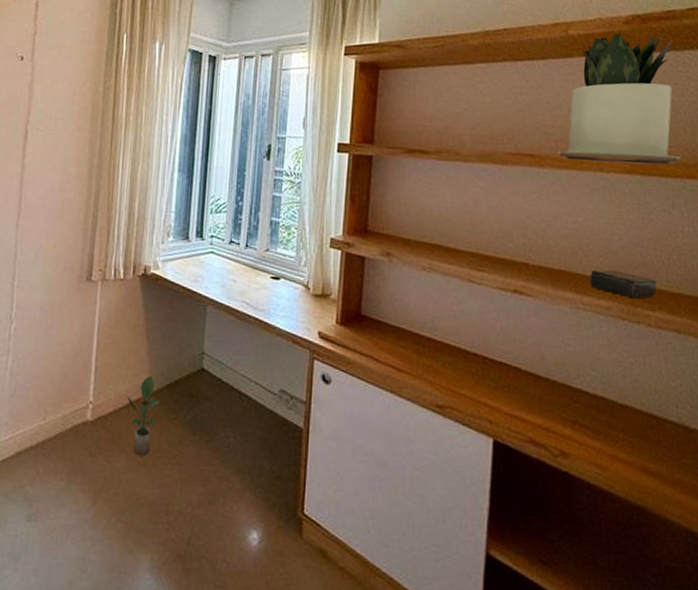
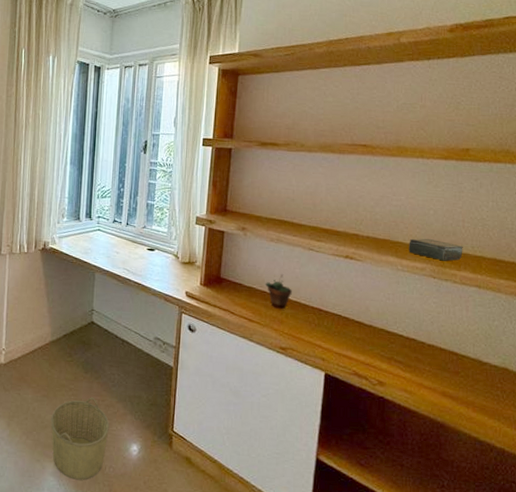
potted plant: present [127,375,160,456] -> none [32,328,59,390]
basket: none [148,467,223,579] -> present [50,397,110,480]
succulent plant: none [417,311,449,356] -> present [266,274,292,309]
planter: present [558,31,681,165] -> none [387,38,490,152]

